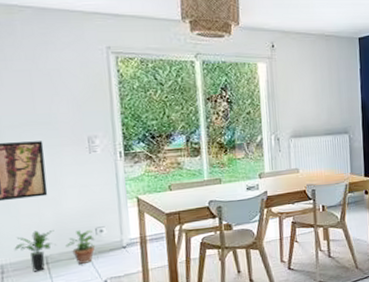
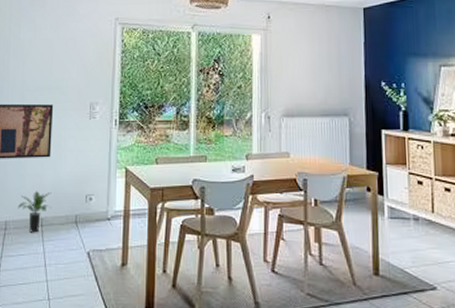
potted plant: present [65,230,96,264] -> none [59,195,84,231]

